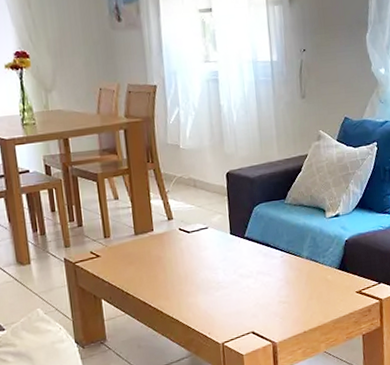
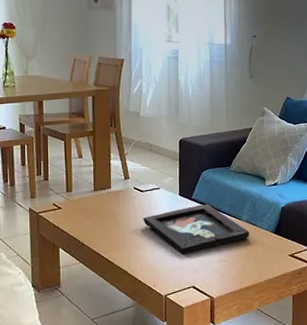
decorative tray: none [192,242,312,298] -> present [143,204,250,255]

